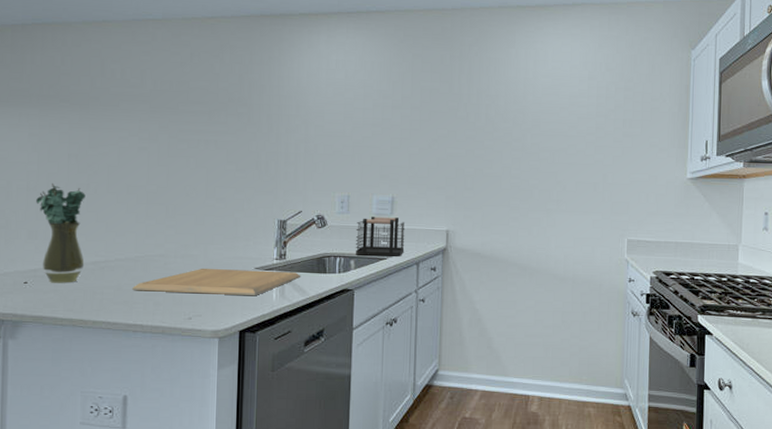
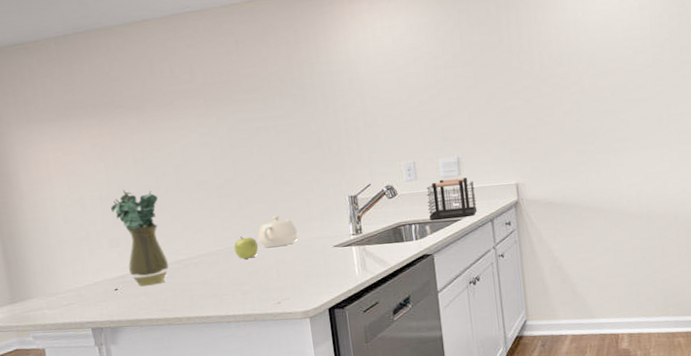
chopping board: present [132,268,300,296] -> none [219,245,379,284]
fruit: none [153,246,179,269] -> present [233,237,259,259]
teapot: none [179,229,222,262] -> present [257,215,299,248]

